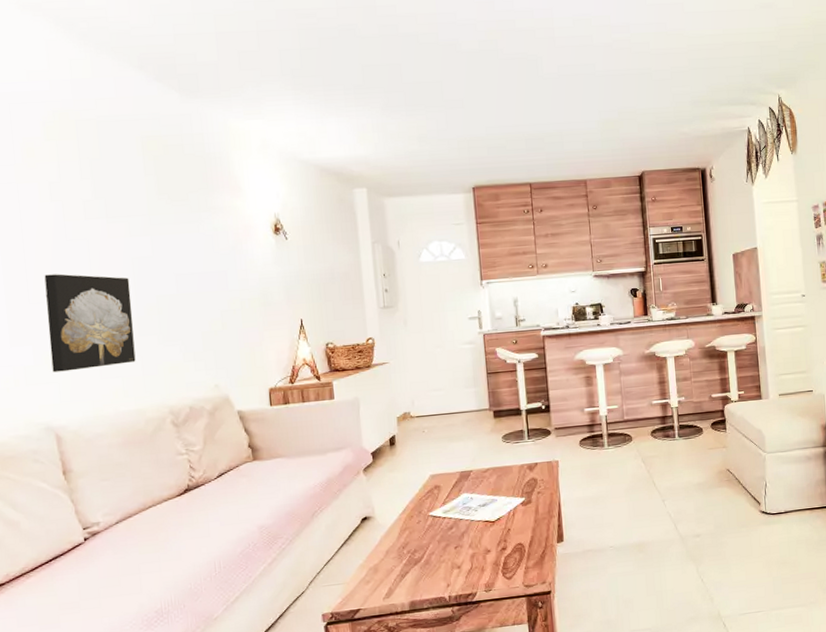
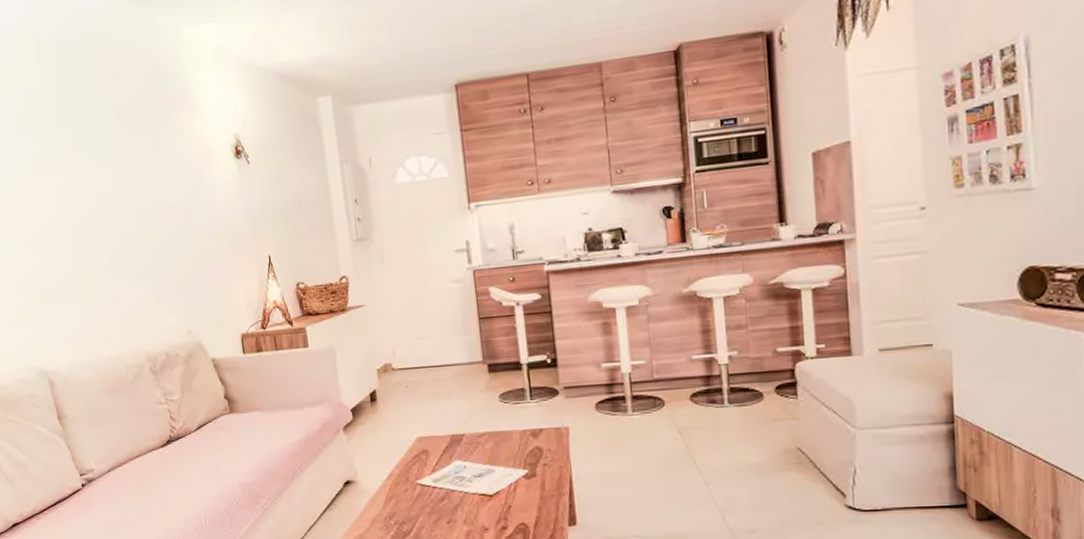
wall art: present [44,274,136,373] -> none [24,212,112,316]

